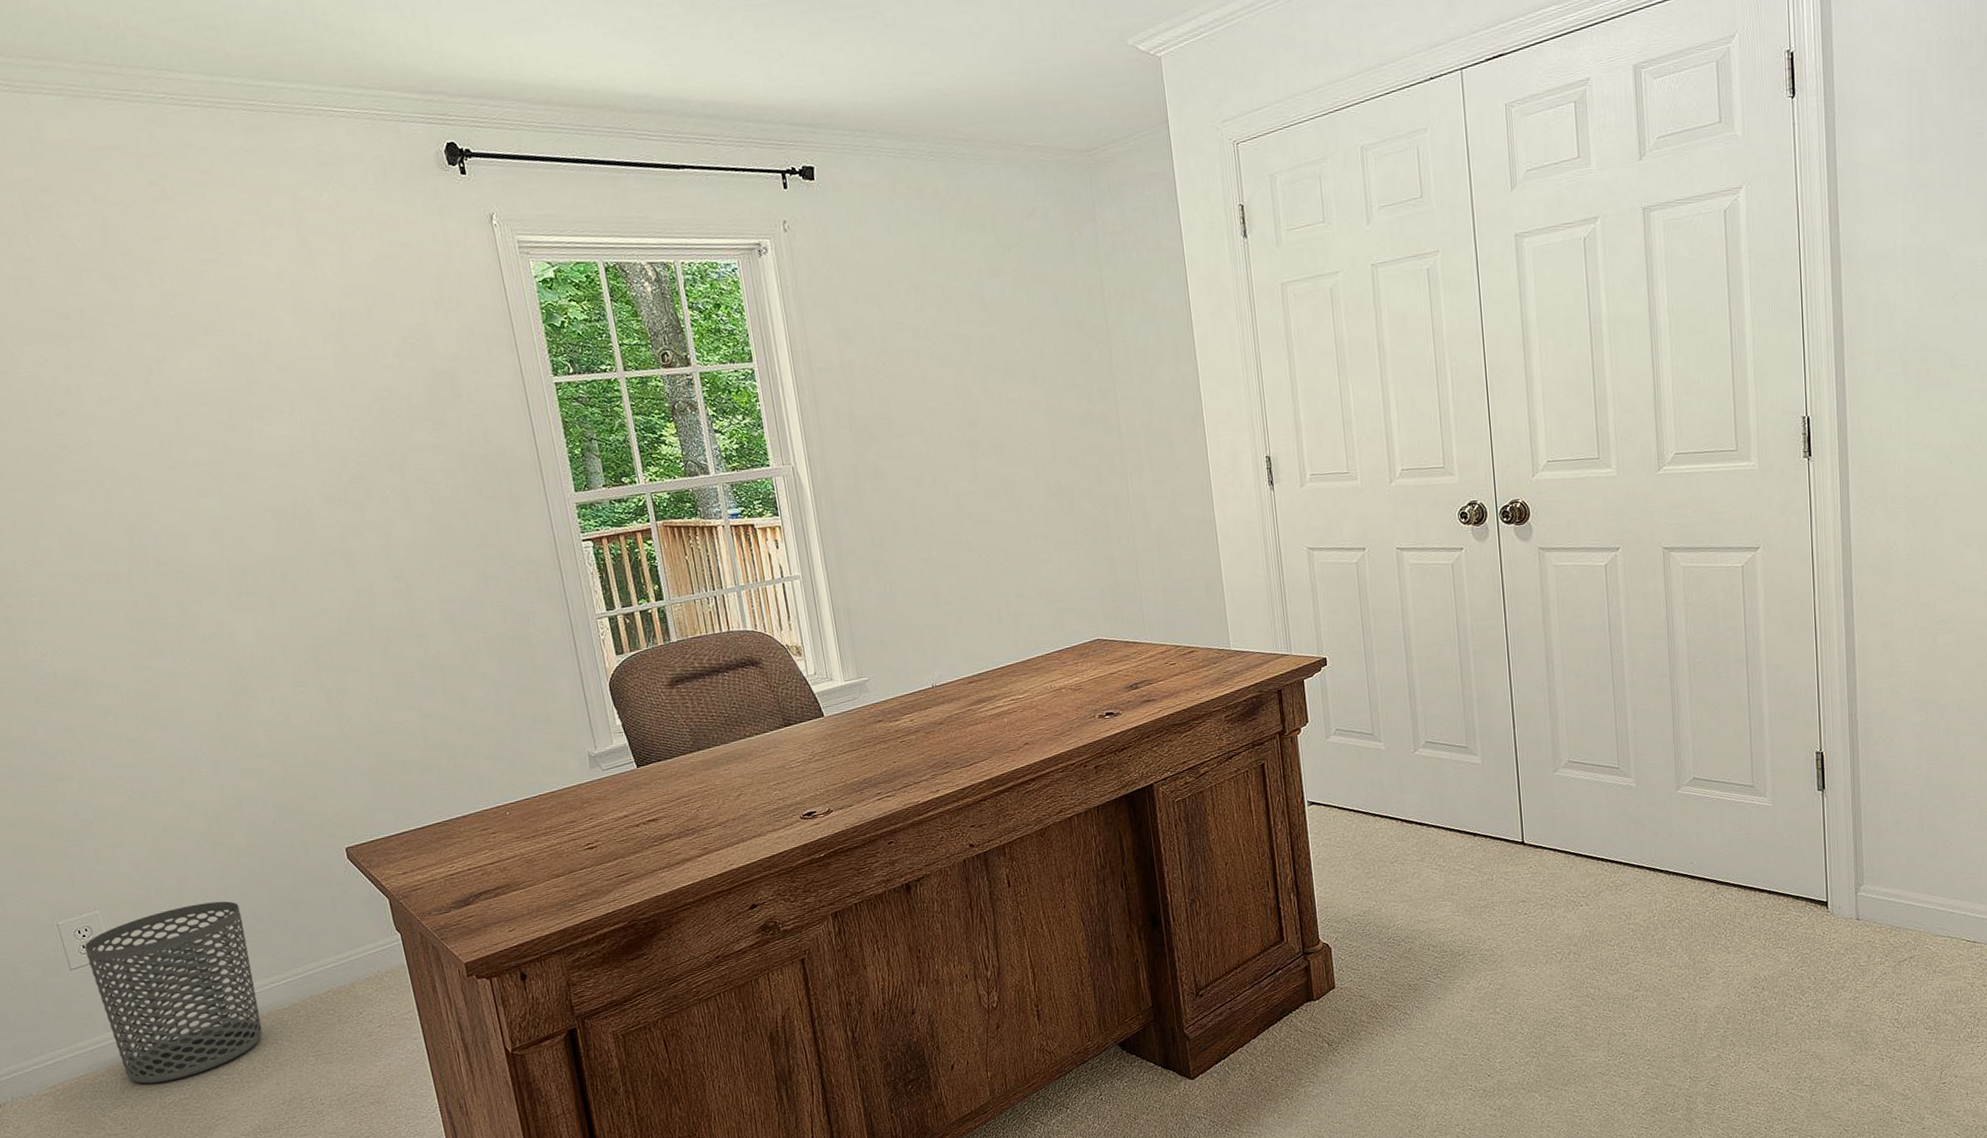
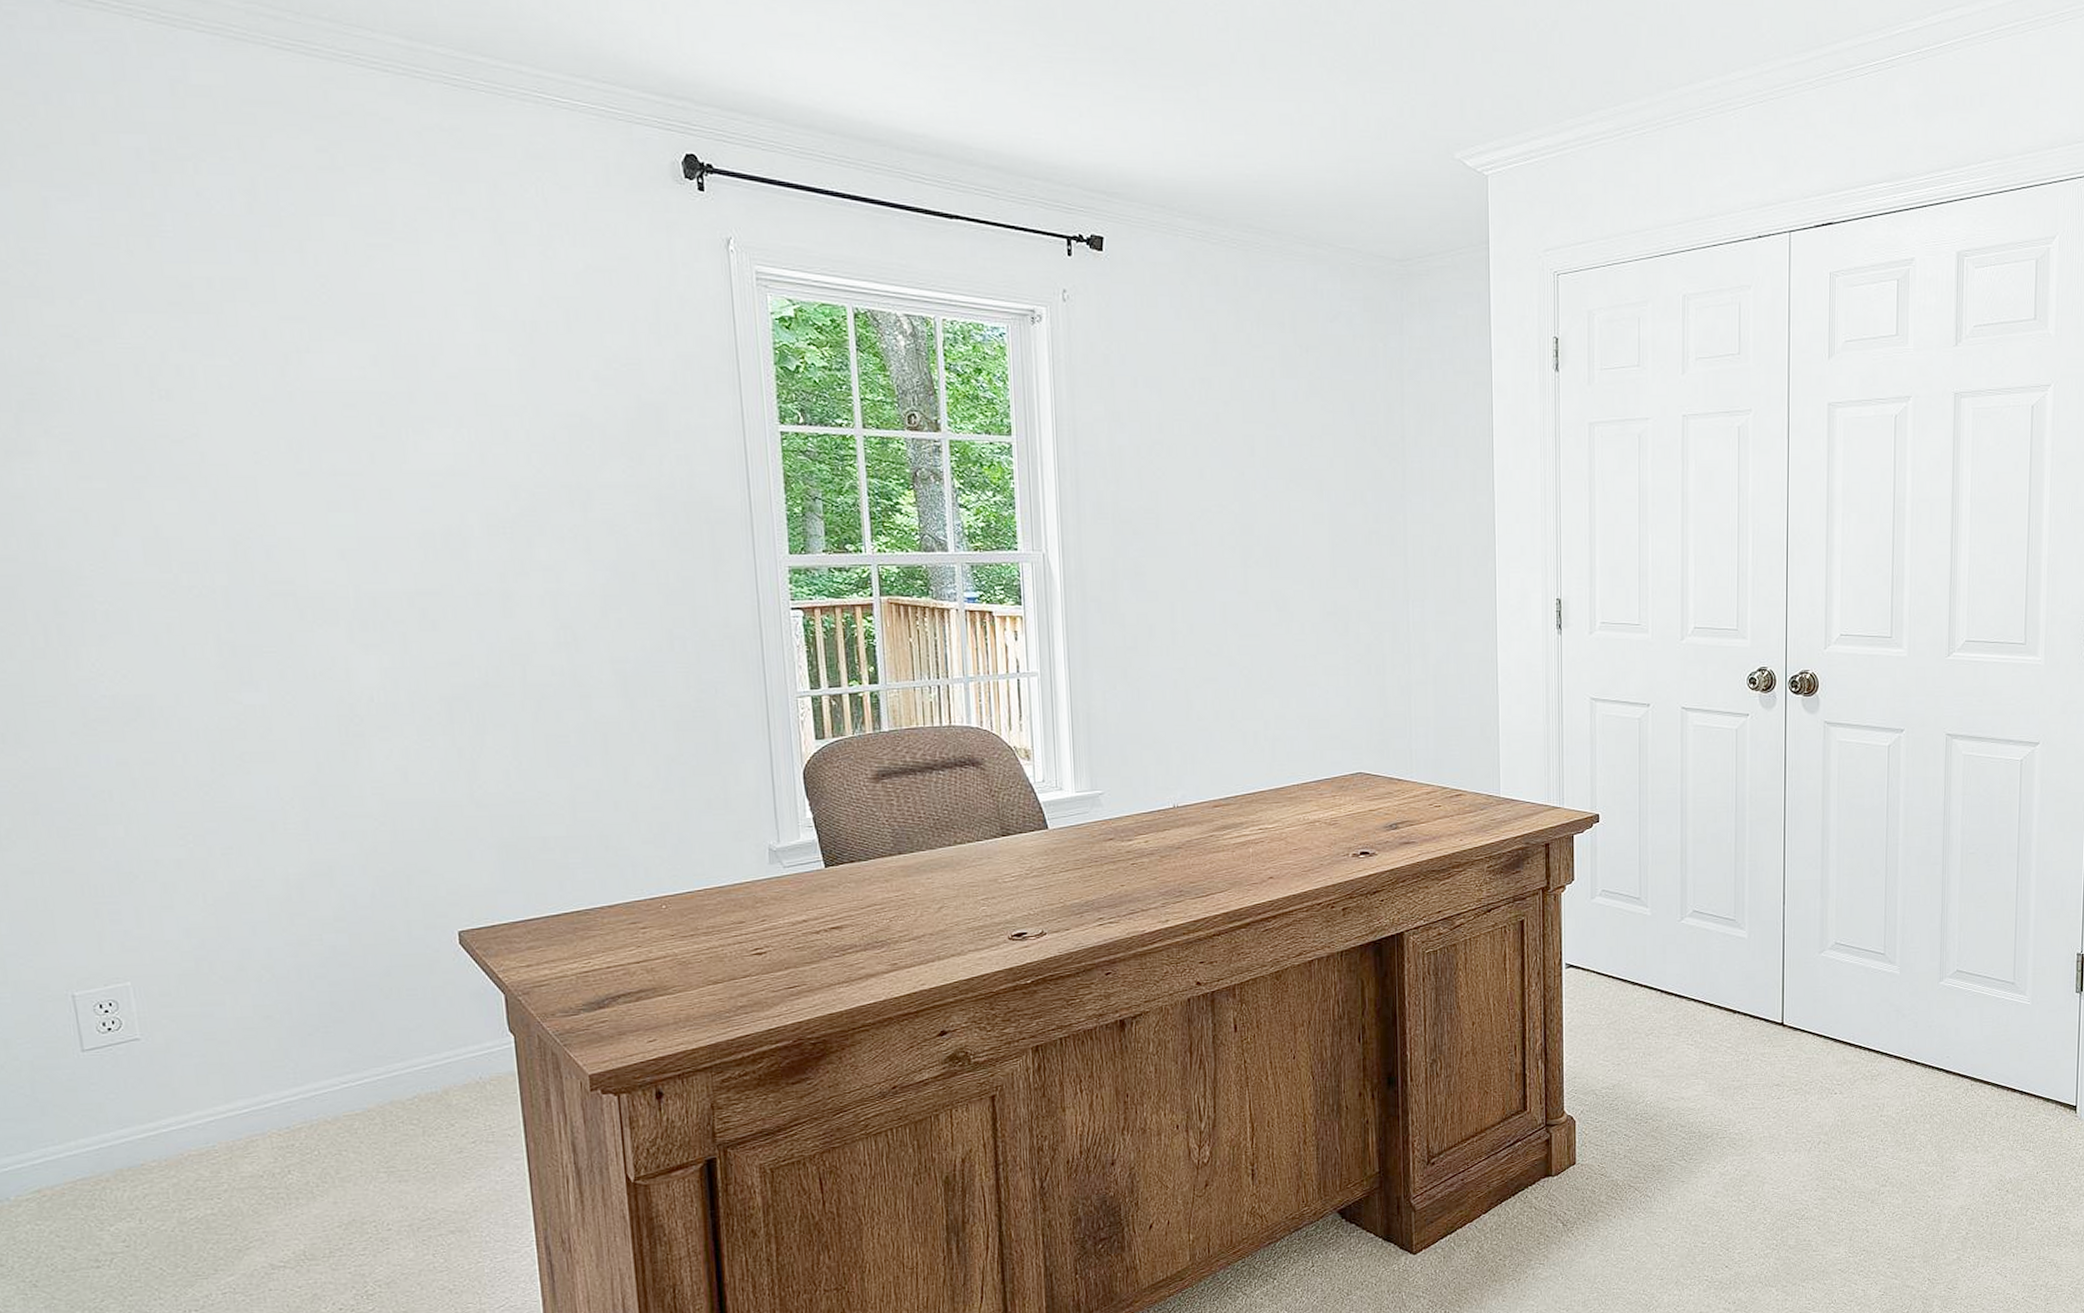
waste bin: present [84,901,262,1084] -> none [105,982,324,1194]

